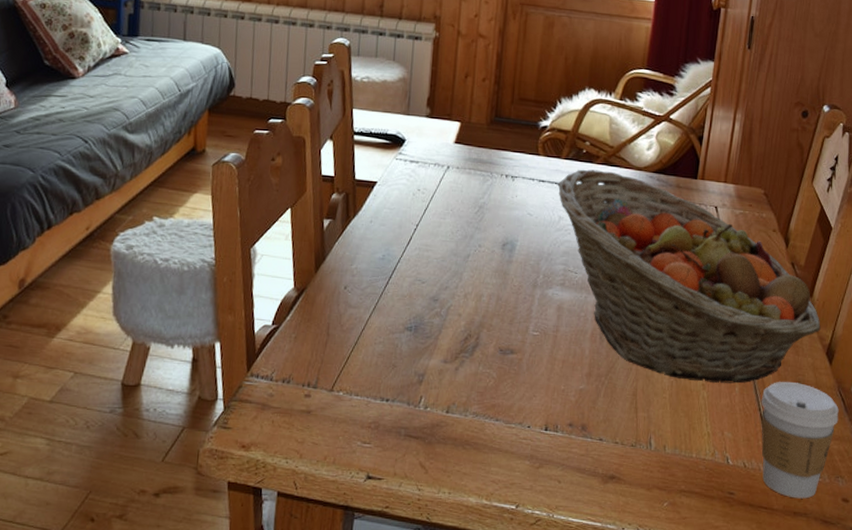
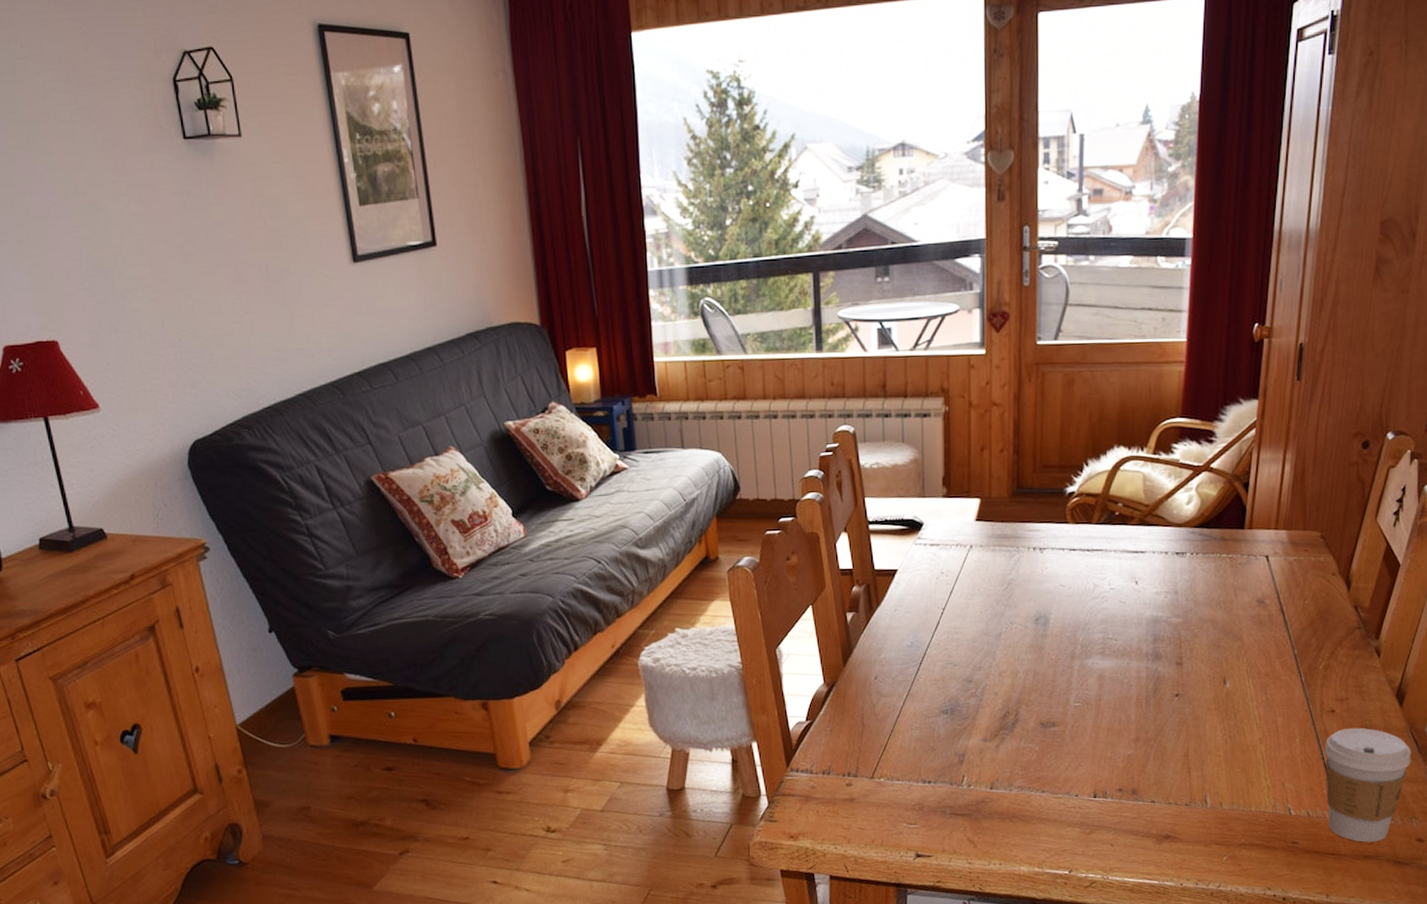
fruit basket: present [557,169,821,383] -> none [1090,531,1389,736]

